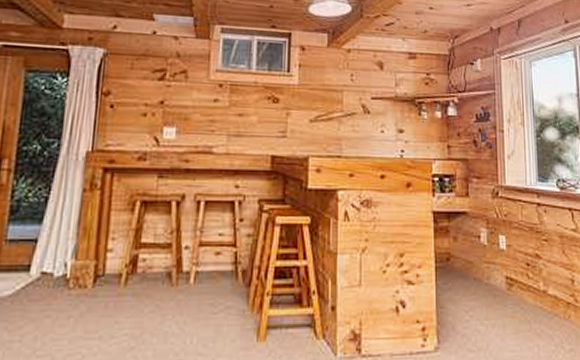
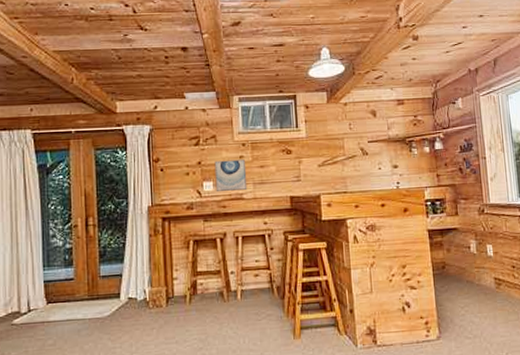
wall art: none [178,102,221,143] -> present [214,159,248,192]

